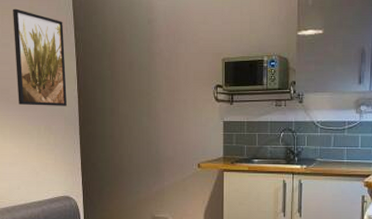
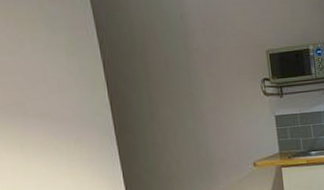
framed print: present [13,8,67,106] -> none [18,9,98,119]

